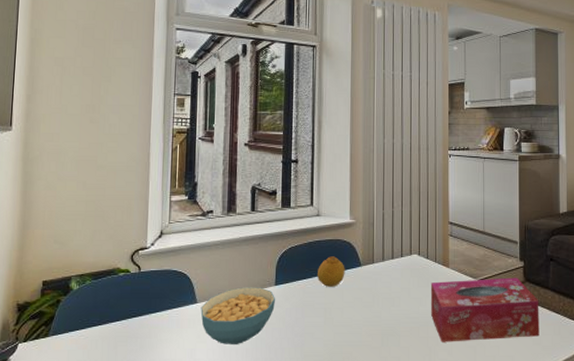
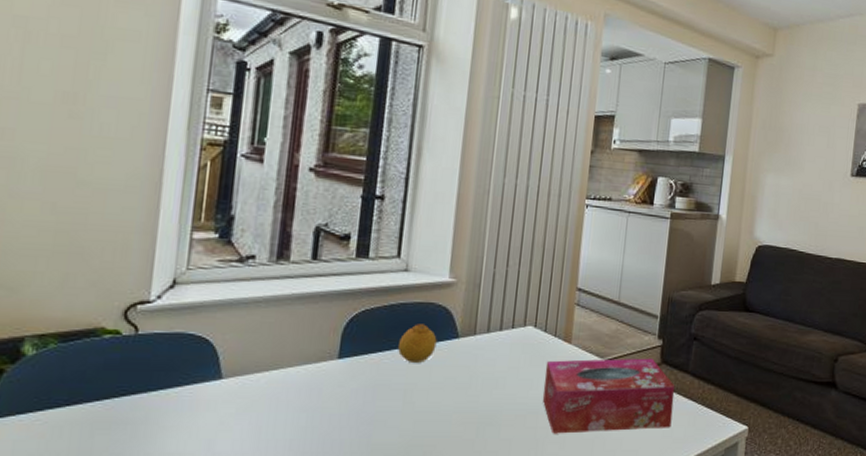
cereal bowl: present [200,287,275,344] -> none [226,359,337,434]

